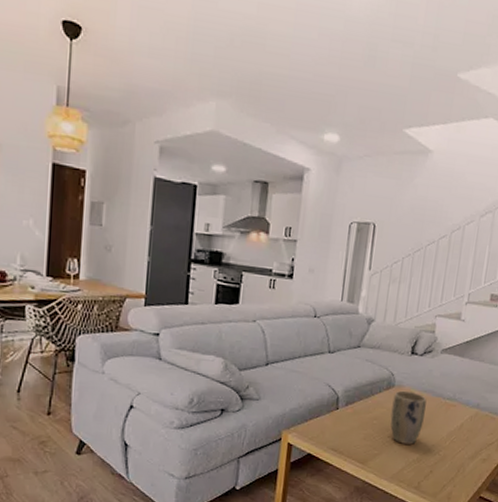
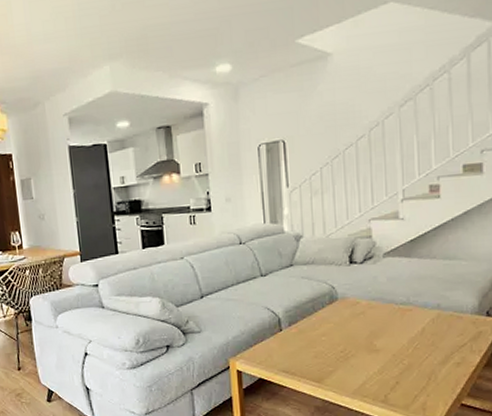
plant pot: present [390,390,427,445] -> none [339,301,378,358]

